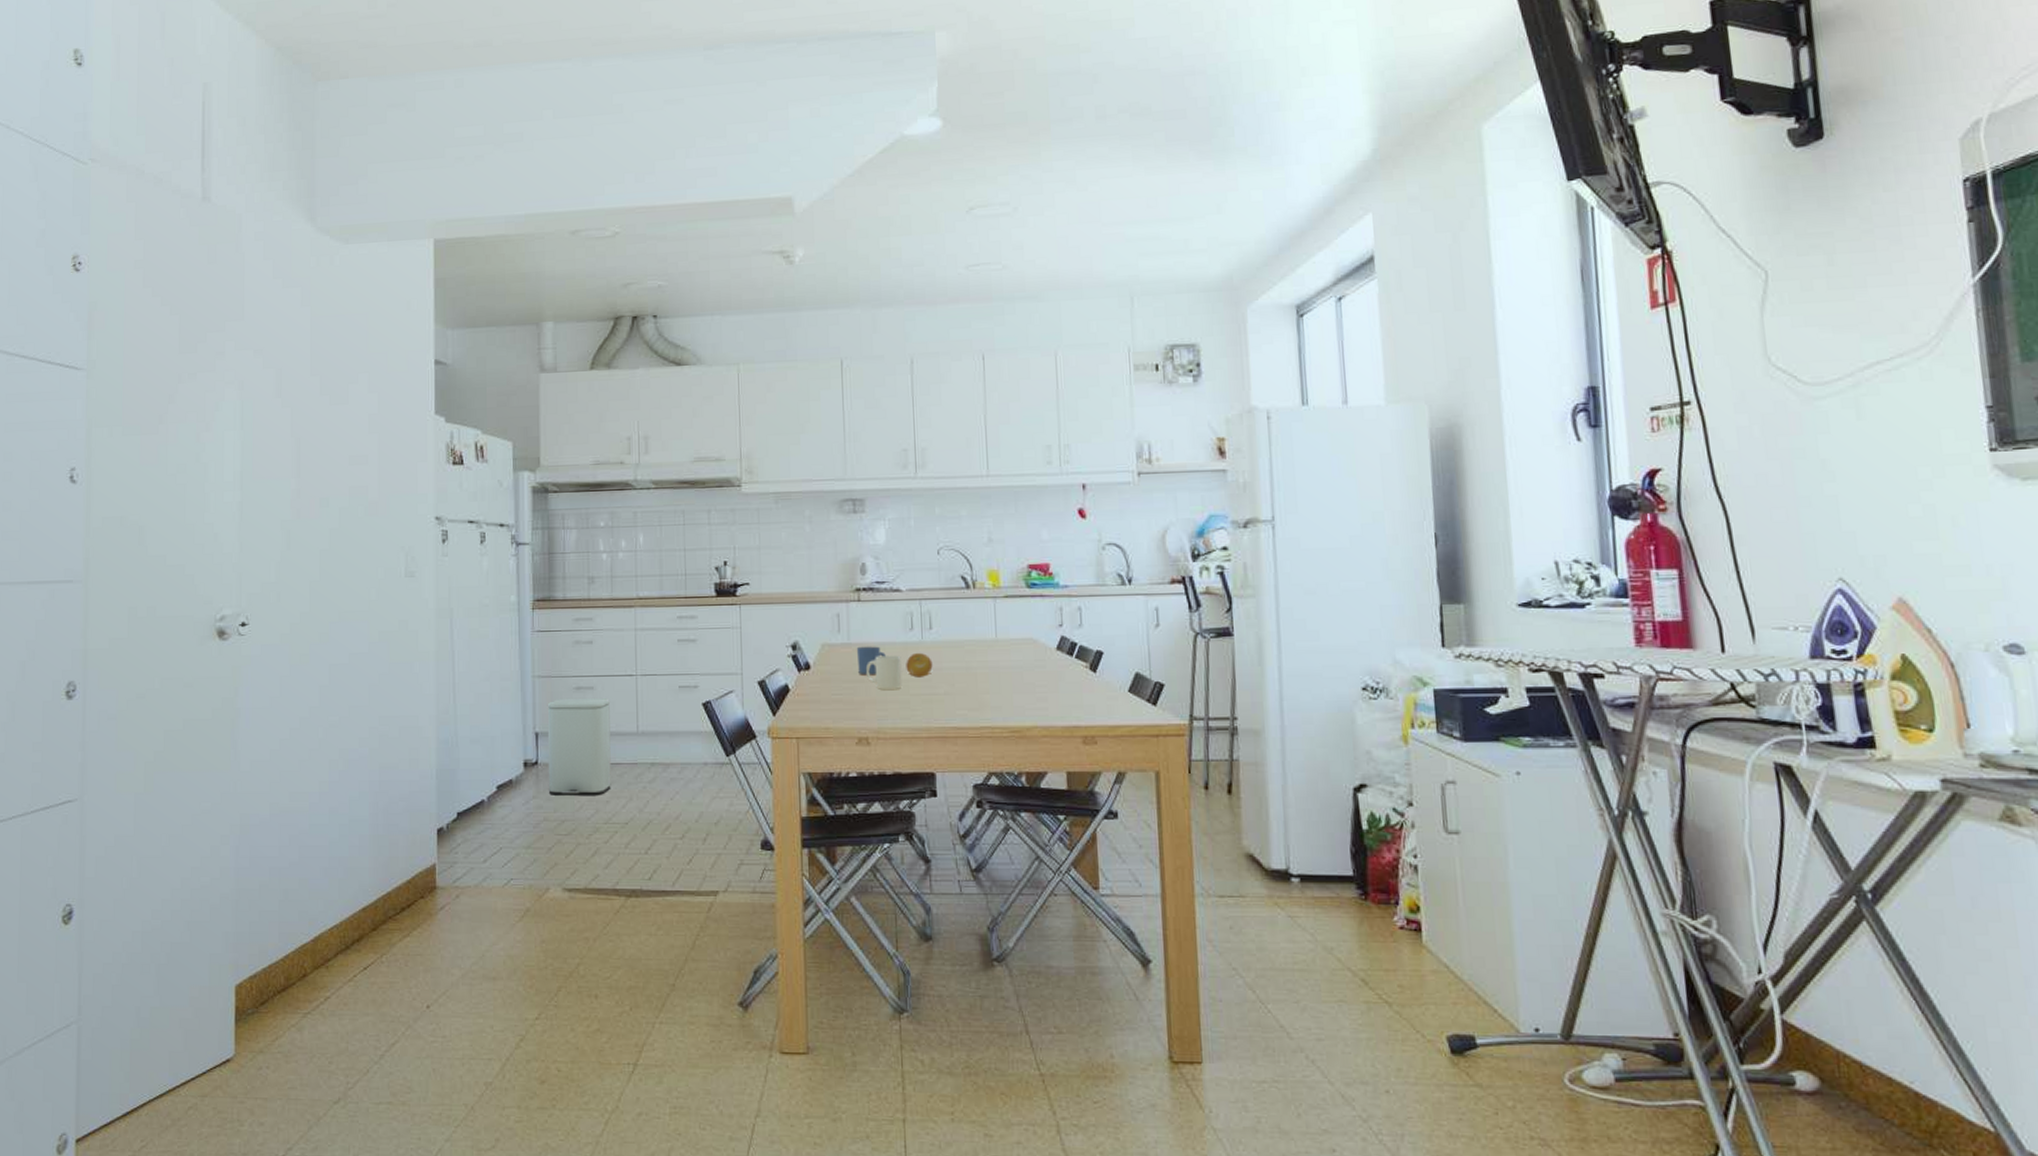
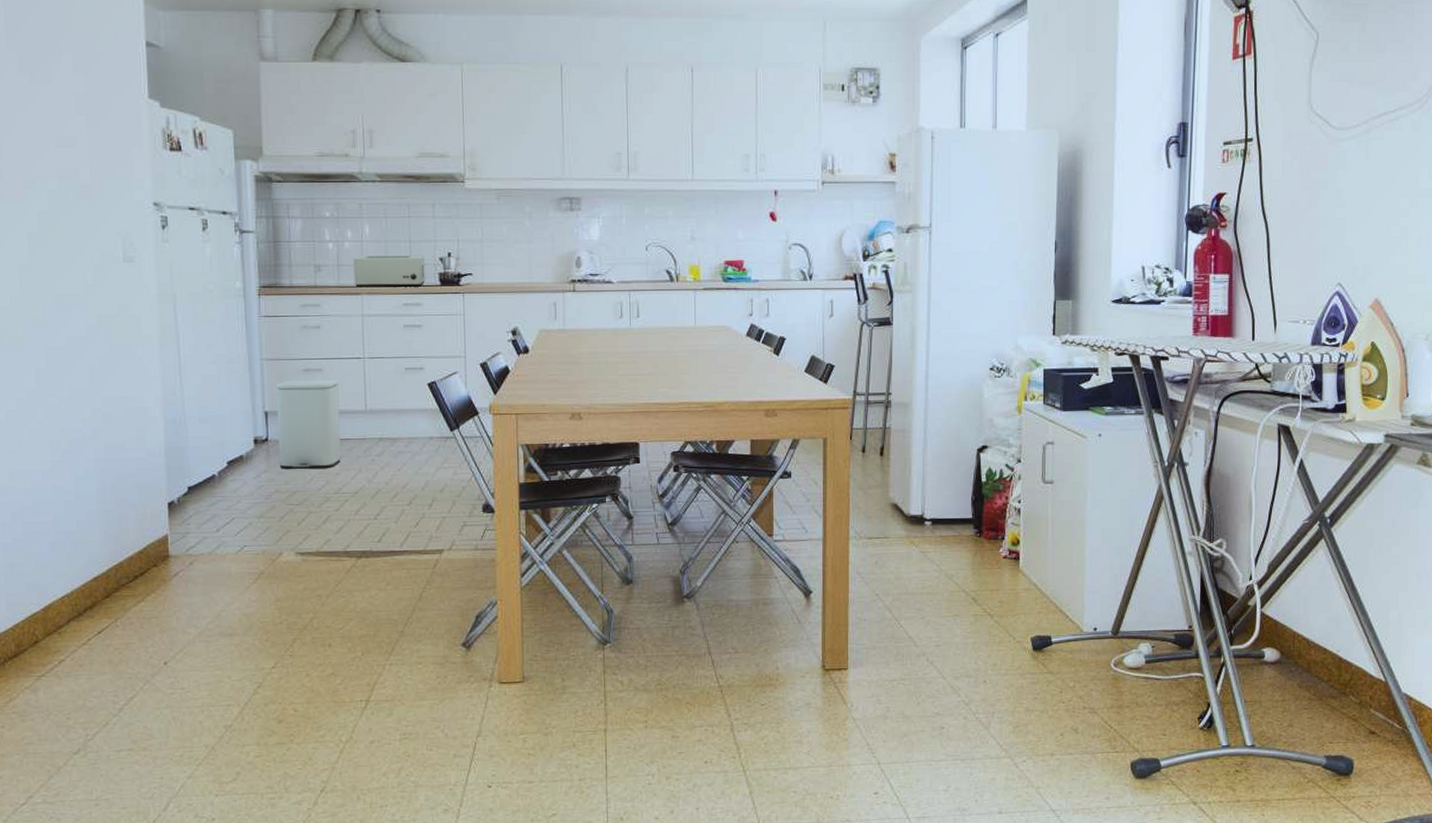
toaster: none [627,564,701,600] -> present [353,255,426,288]
mug: present [856,646,886,677] -> none [571,332,597,360]
cup: present [865,655,902,691] -> none [579,340,612,372]
fruit: present [906,652,933,677] -> none [615,337,639,360]

